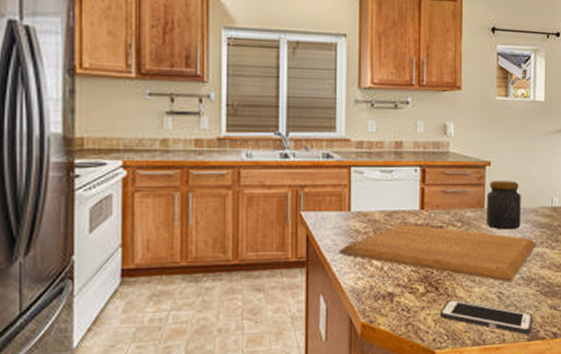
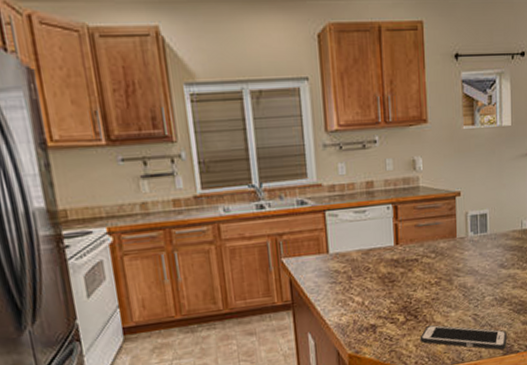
chopping board: present [338,223,537,283] -> none [320,259,508,305]
jar: present [486,181,521,230] -> none [458,208,492,256]

